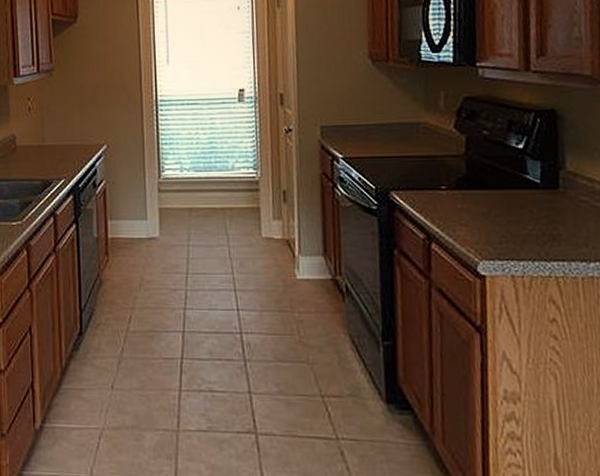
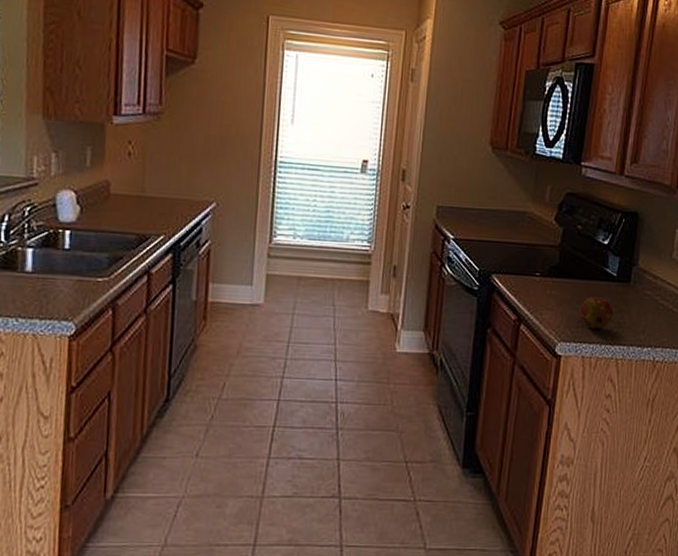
fruit: none [500,206,545,243] -> present [580,296,615,329]

